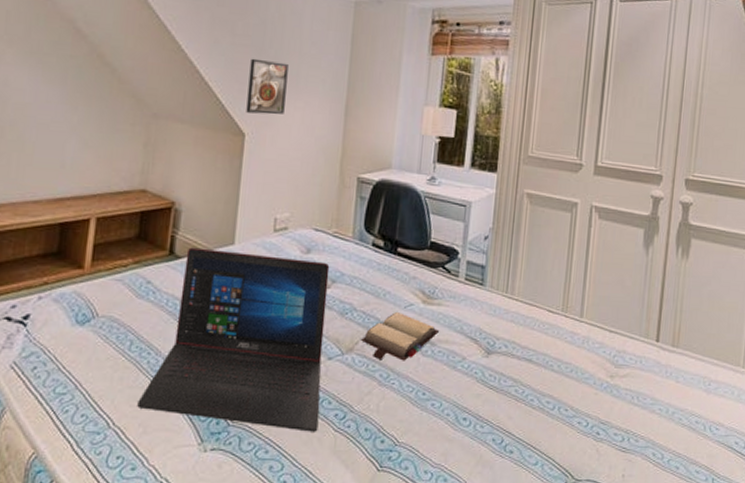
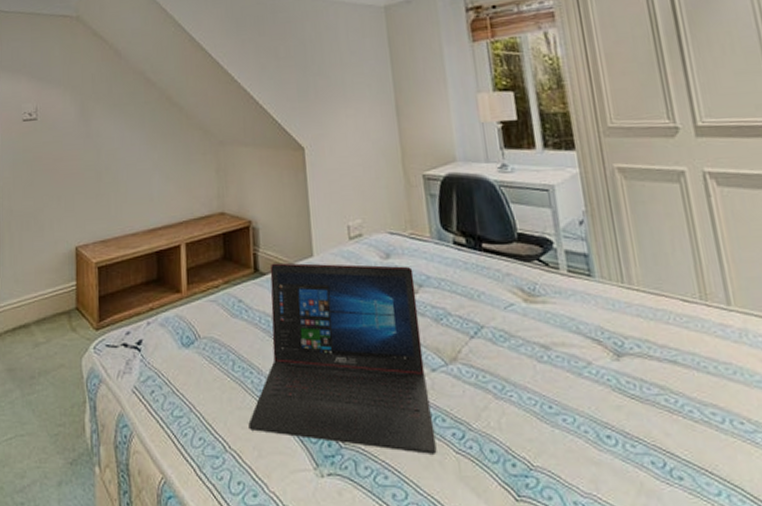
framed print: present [246,58,288,115] -> none [297,75,337,128]
hardback book: present [361,311,440,361] -> none [463,313,552,370]

